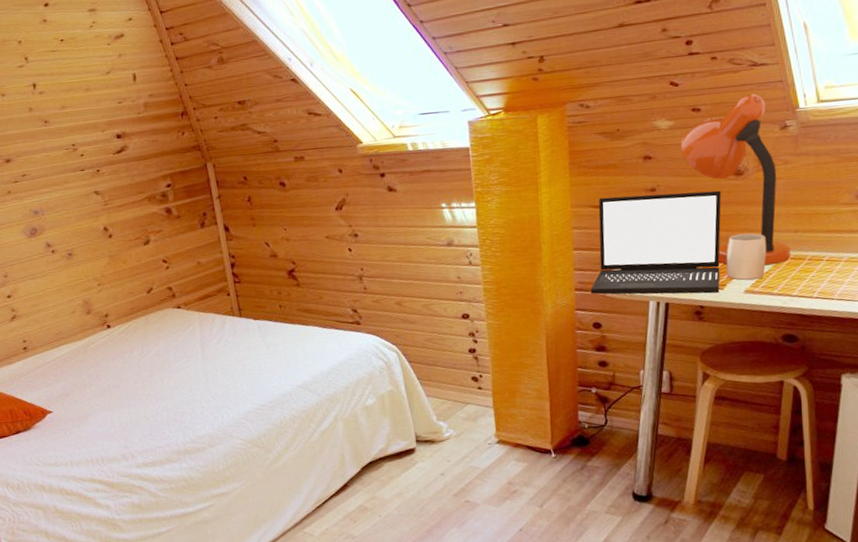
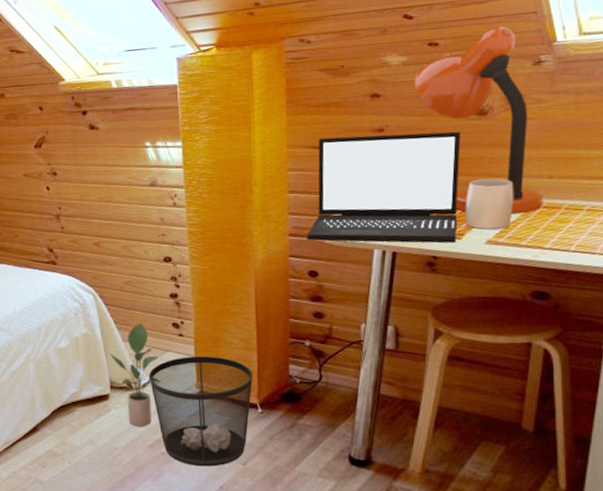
potted plant: none [414,378,462,478] -> present [110,323,160,427]
waste bin: none [451,407,547,512] -> present [148,356,254,467]

